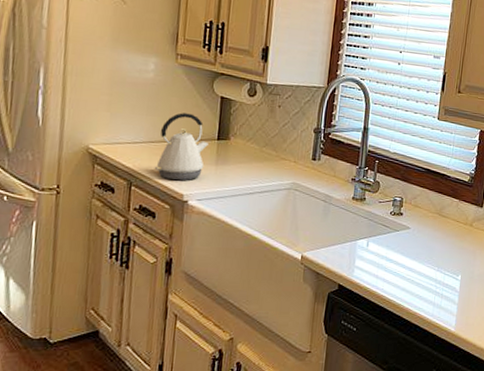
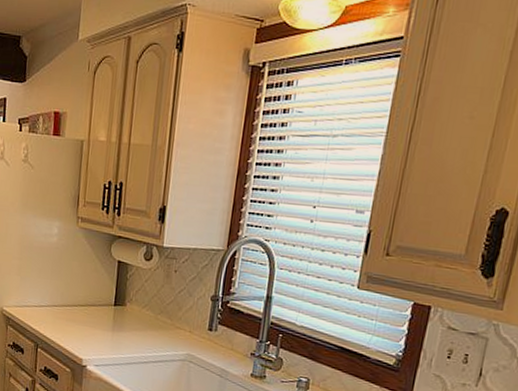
kettle: present [154,113,208,181] -> none [57,277,106,346]

